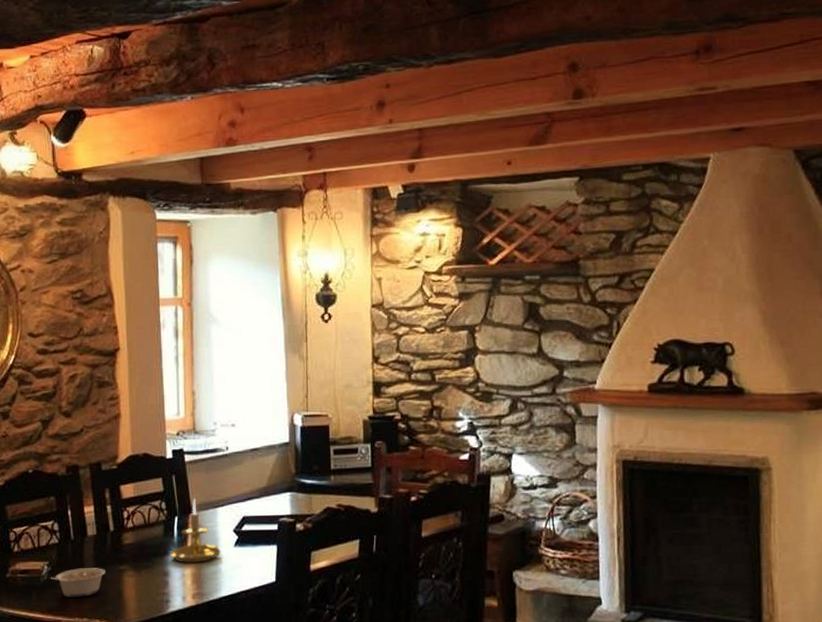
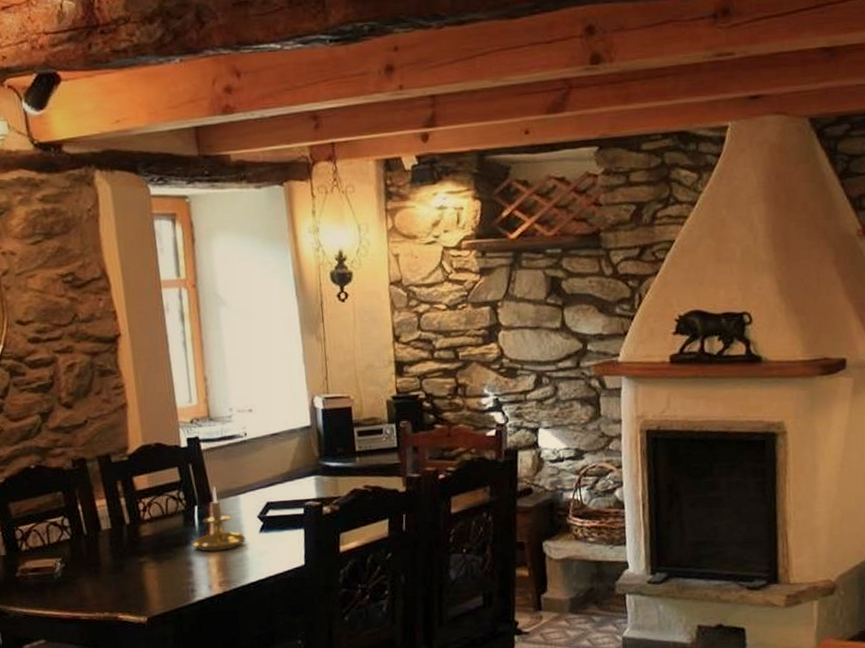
legume: present [50,568,105,598] -> none [64,561,124,593]

